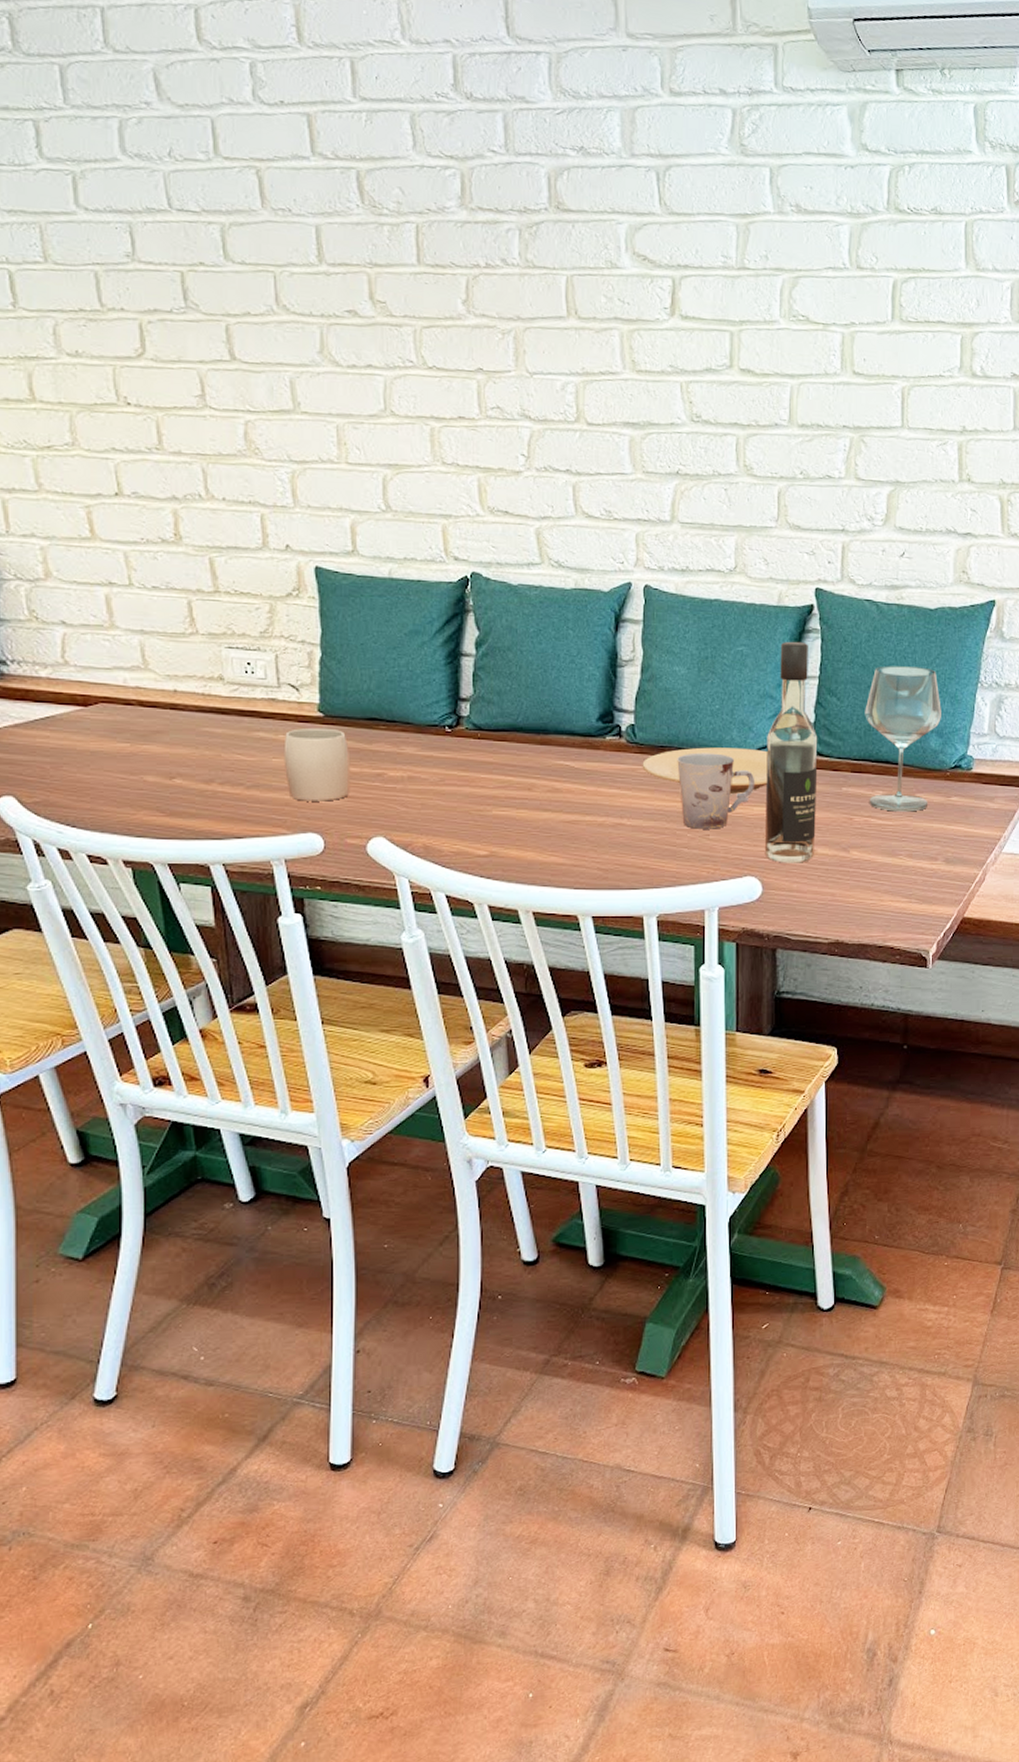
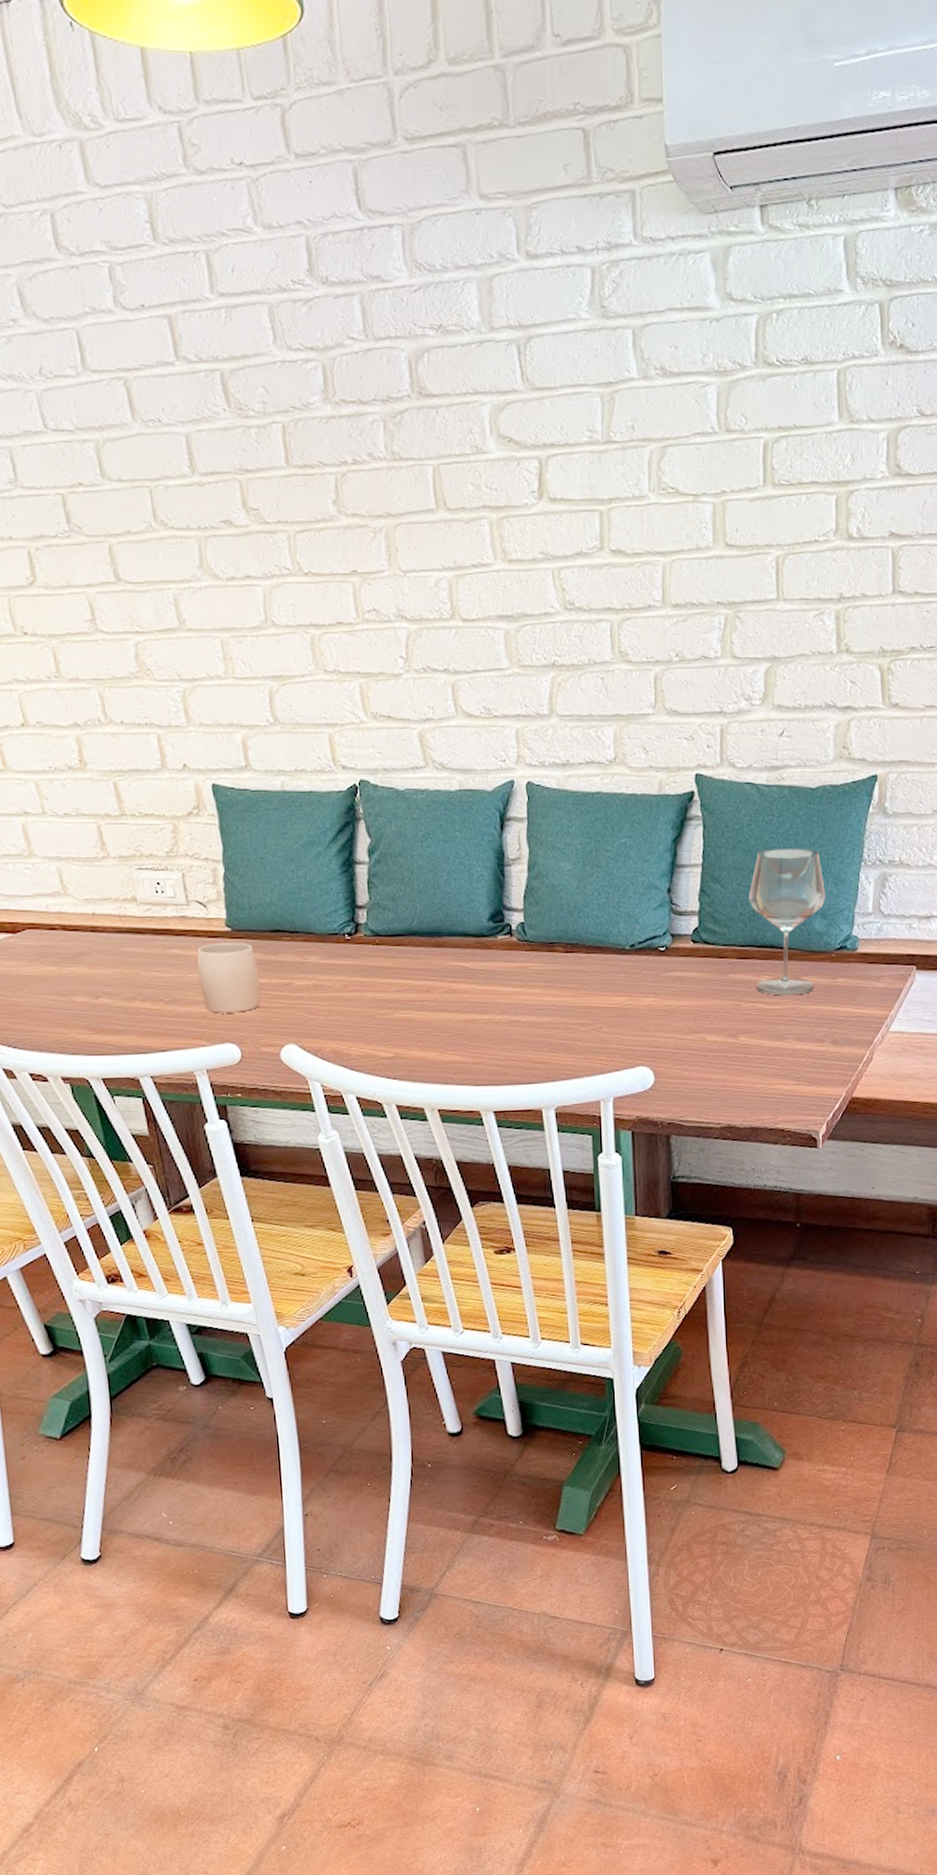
plate: present [642,747,768,794] -> none [533,940,656,986]
cup: present [677,752,755,829] -> none [567,946,644,1022]
bottle: present [764,641,818,863] -> none [653,830,704,1052]

